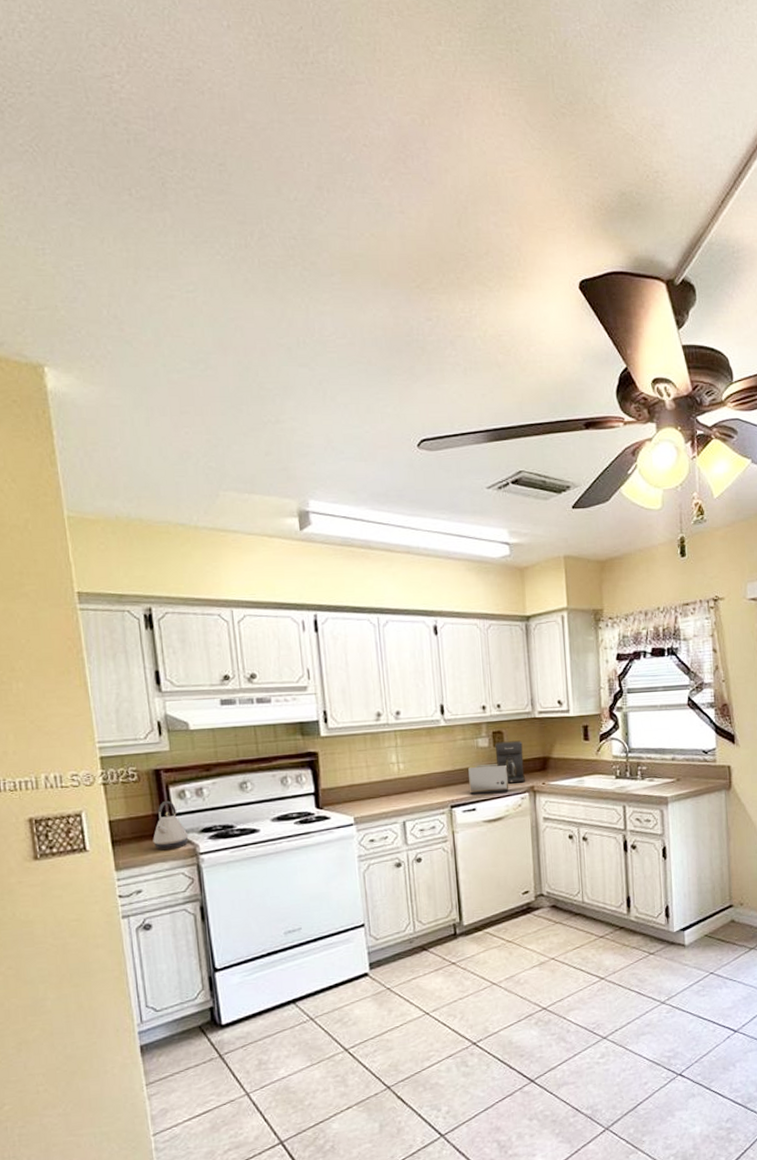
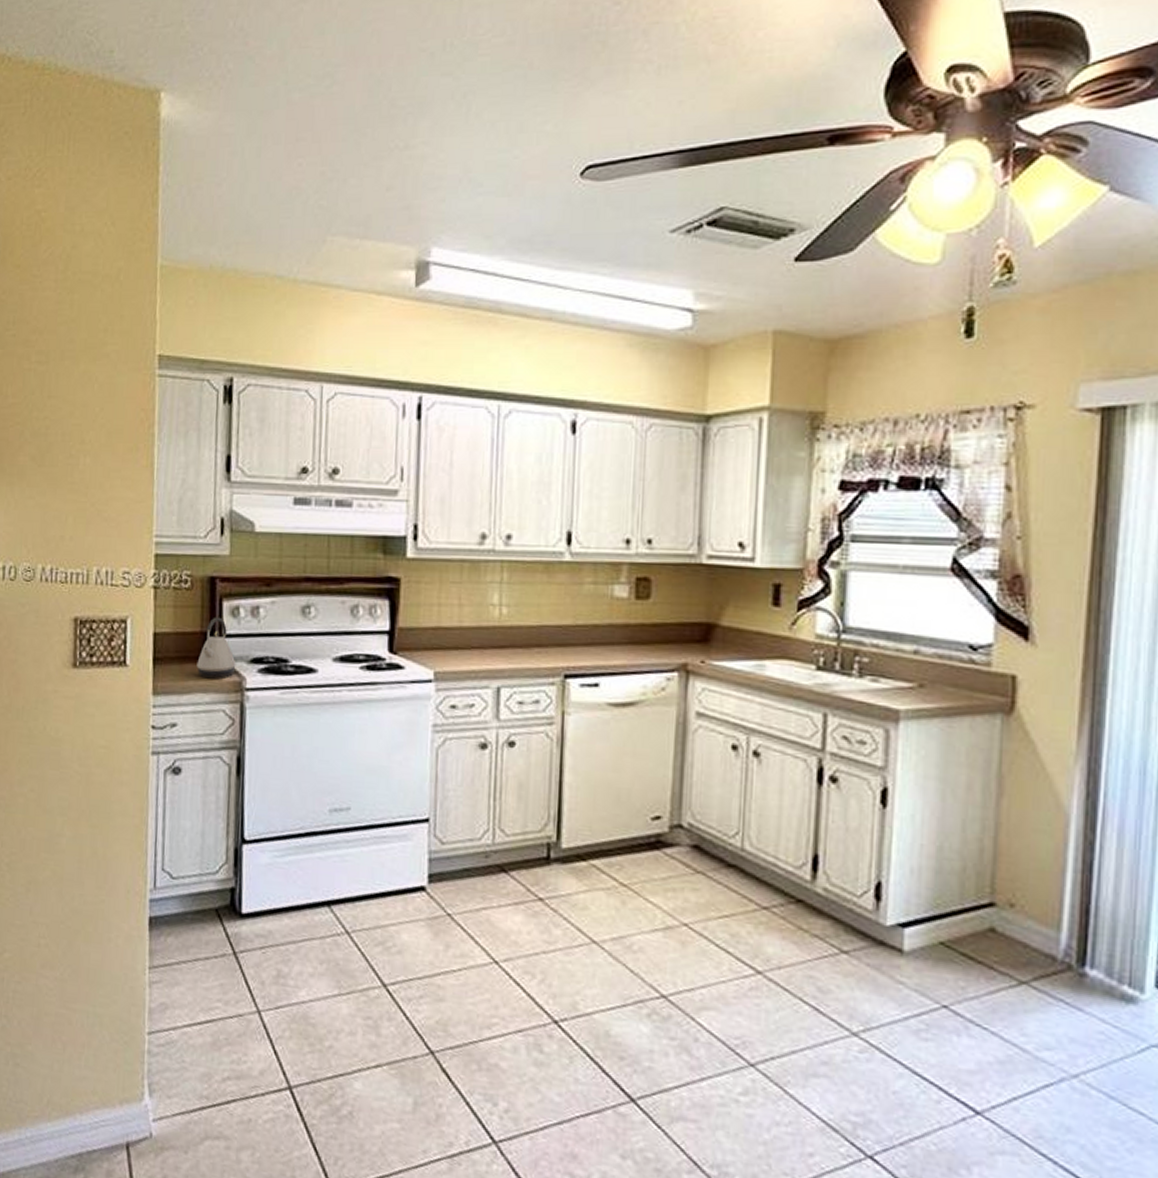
toaster: present [467,763,510,795] -> none [592,622,655,668]
coffee maker: present [495,740,526,784] -> none [636,592,678,656]

